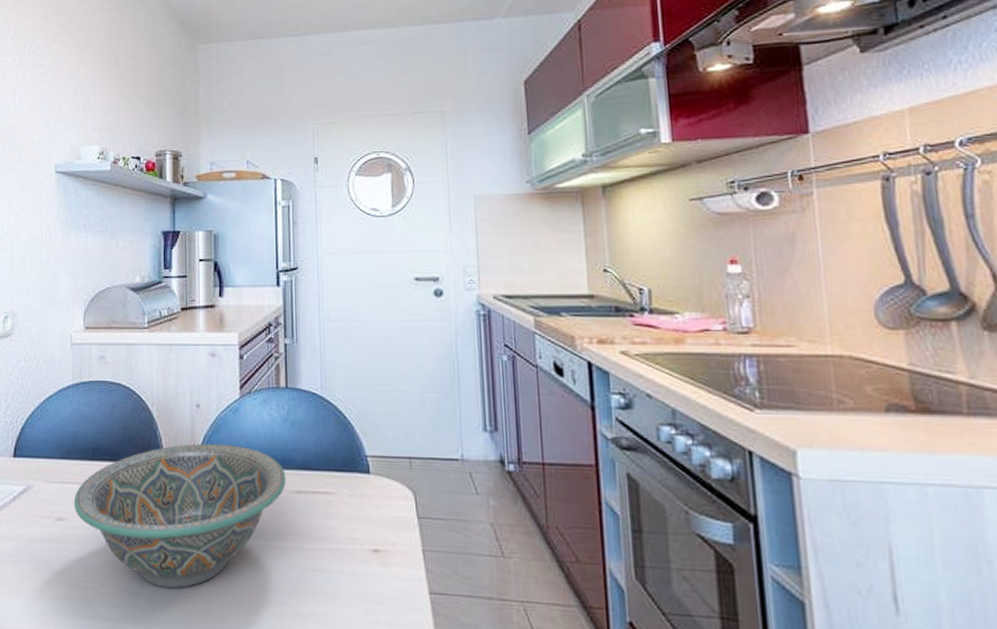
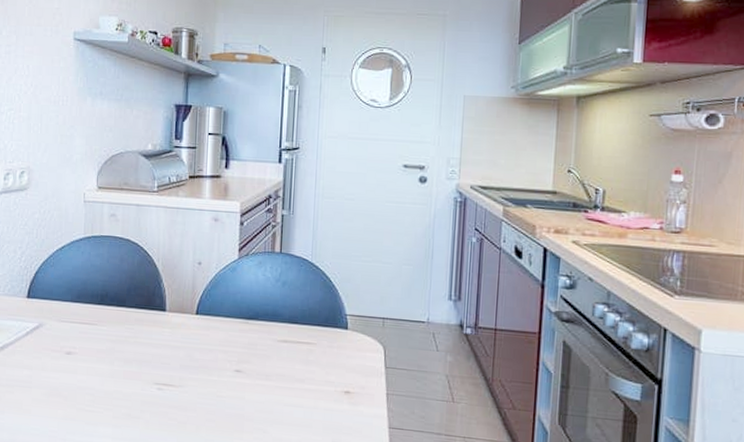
decorative bowl: present [73,443,286,589] -> none [82,296,274,415]

